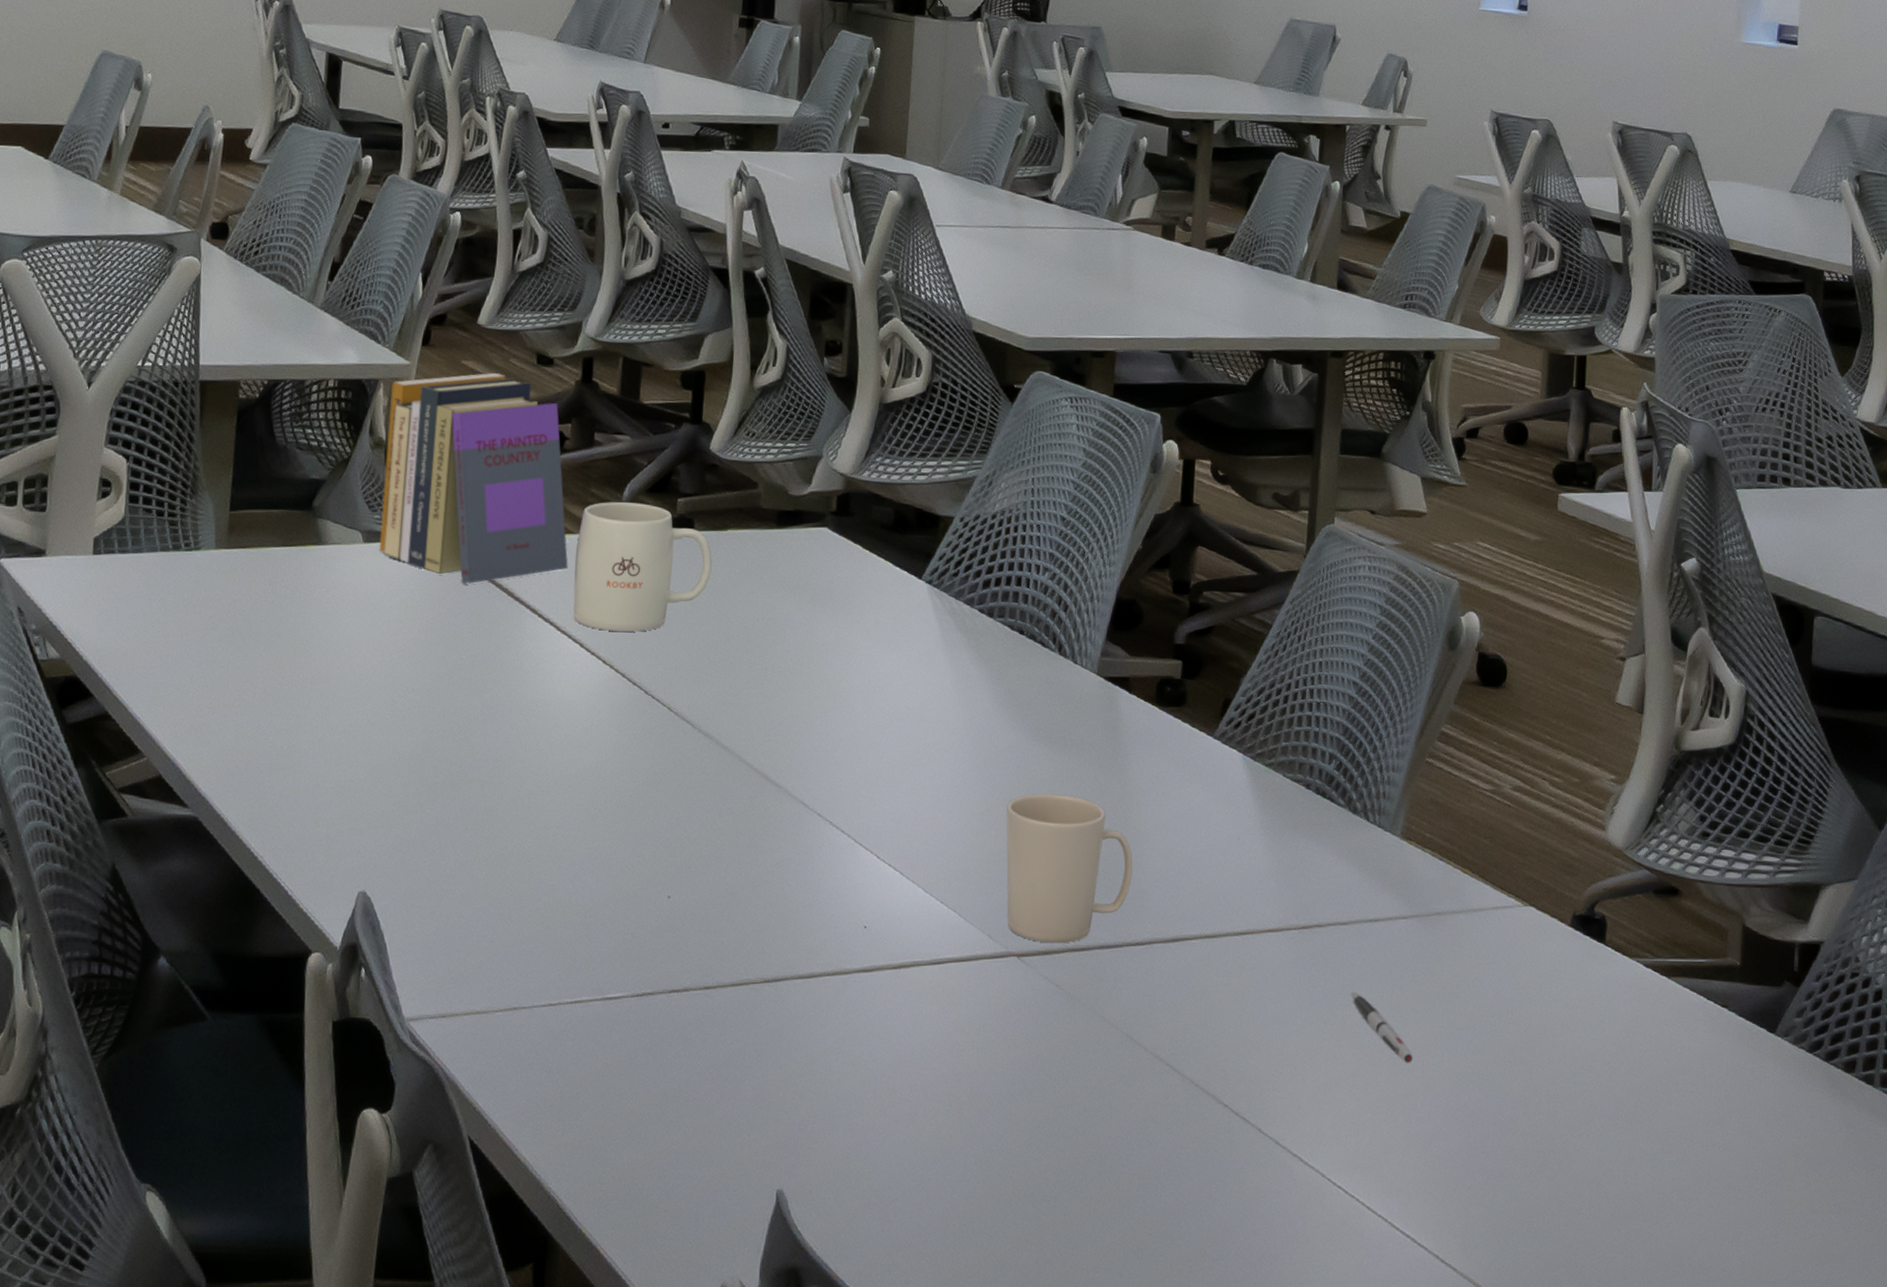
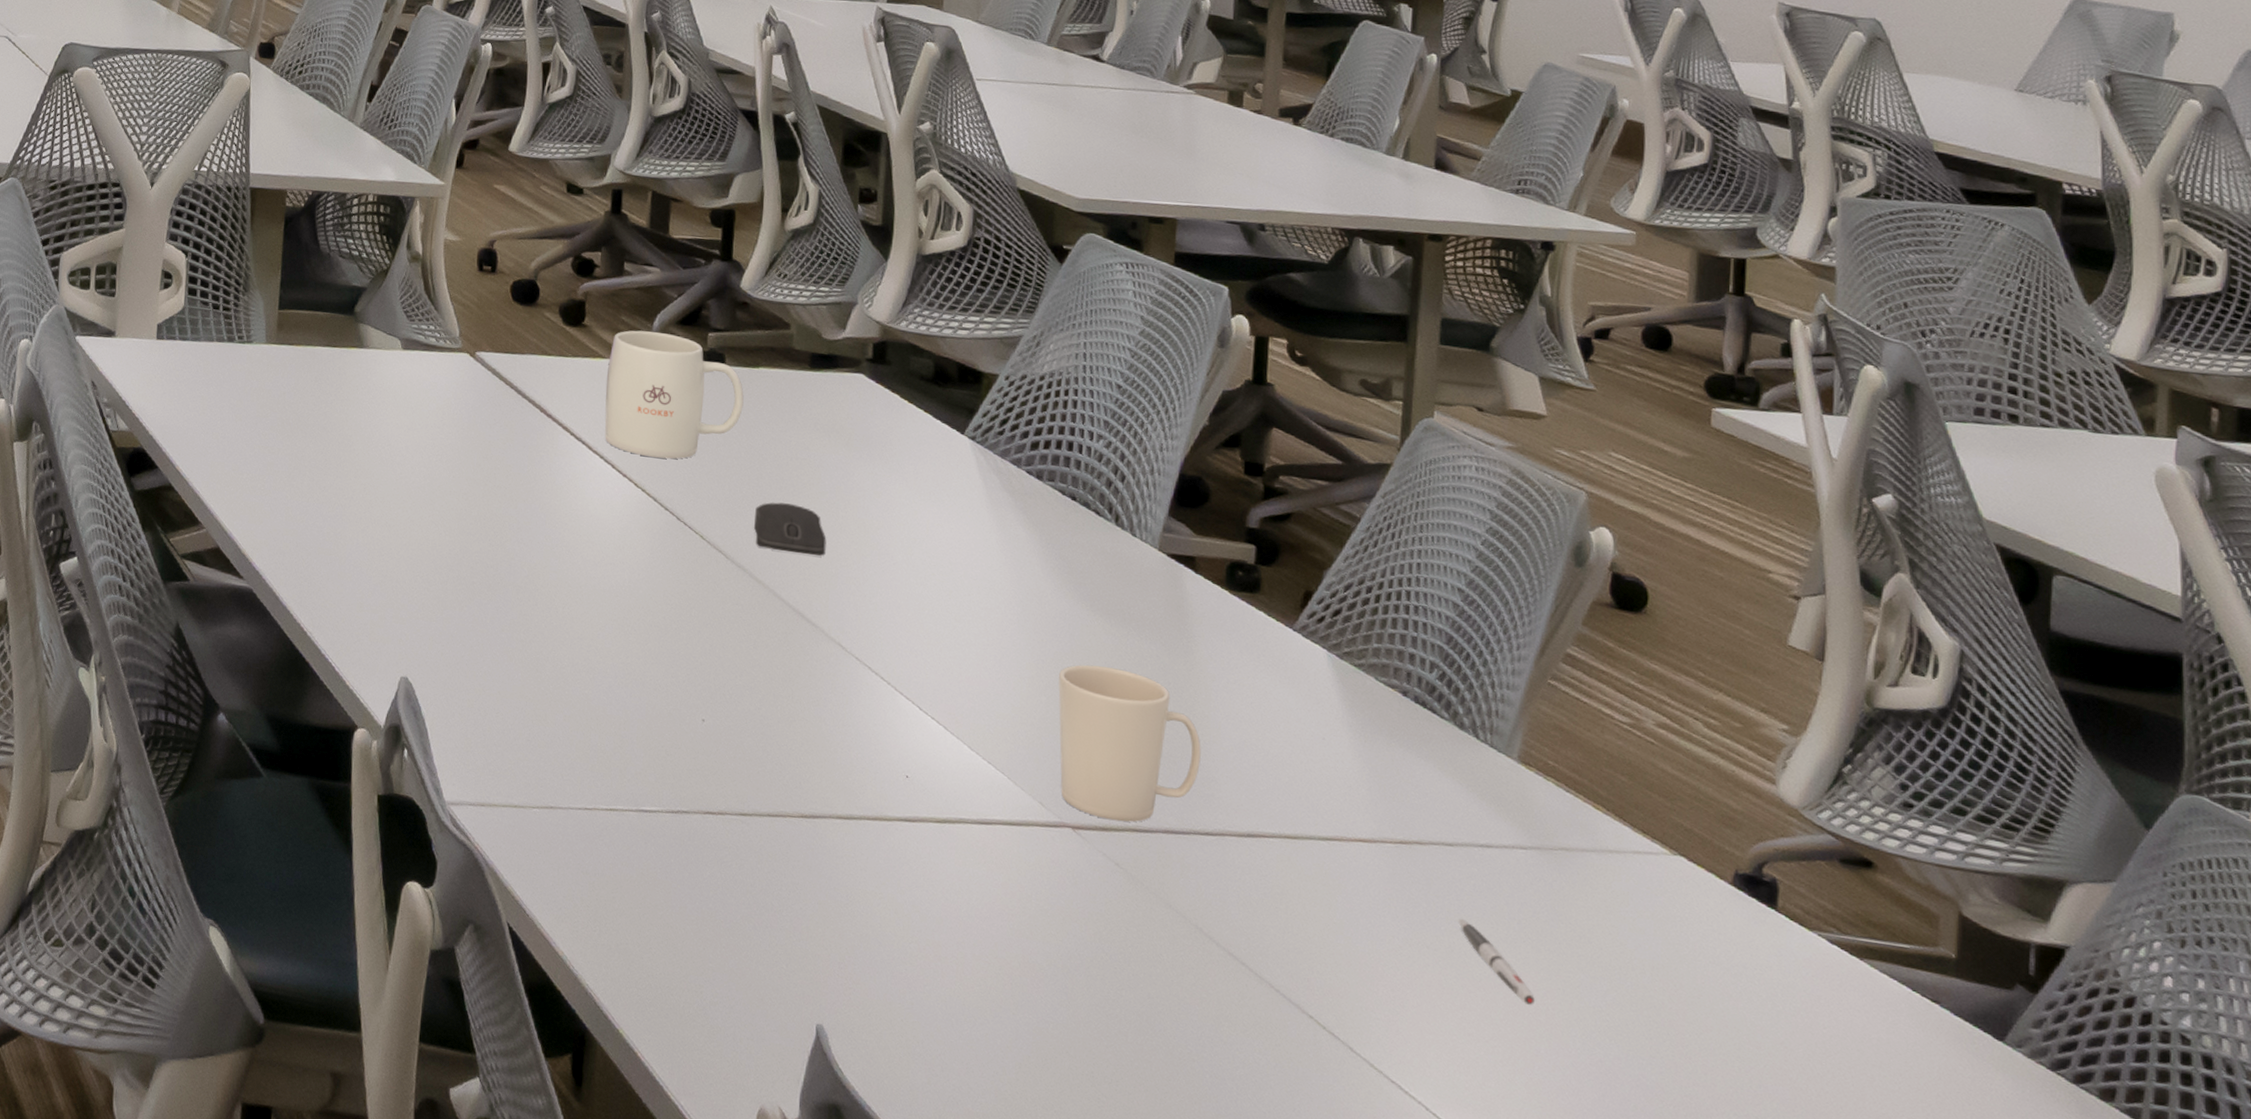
books: present [379,372,568,584] -> none [417,198,599,398]
computer mouse: none [721,665,791,715] -> present [754,501,827,556]

